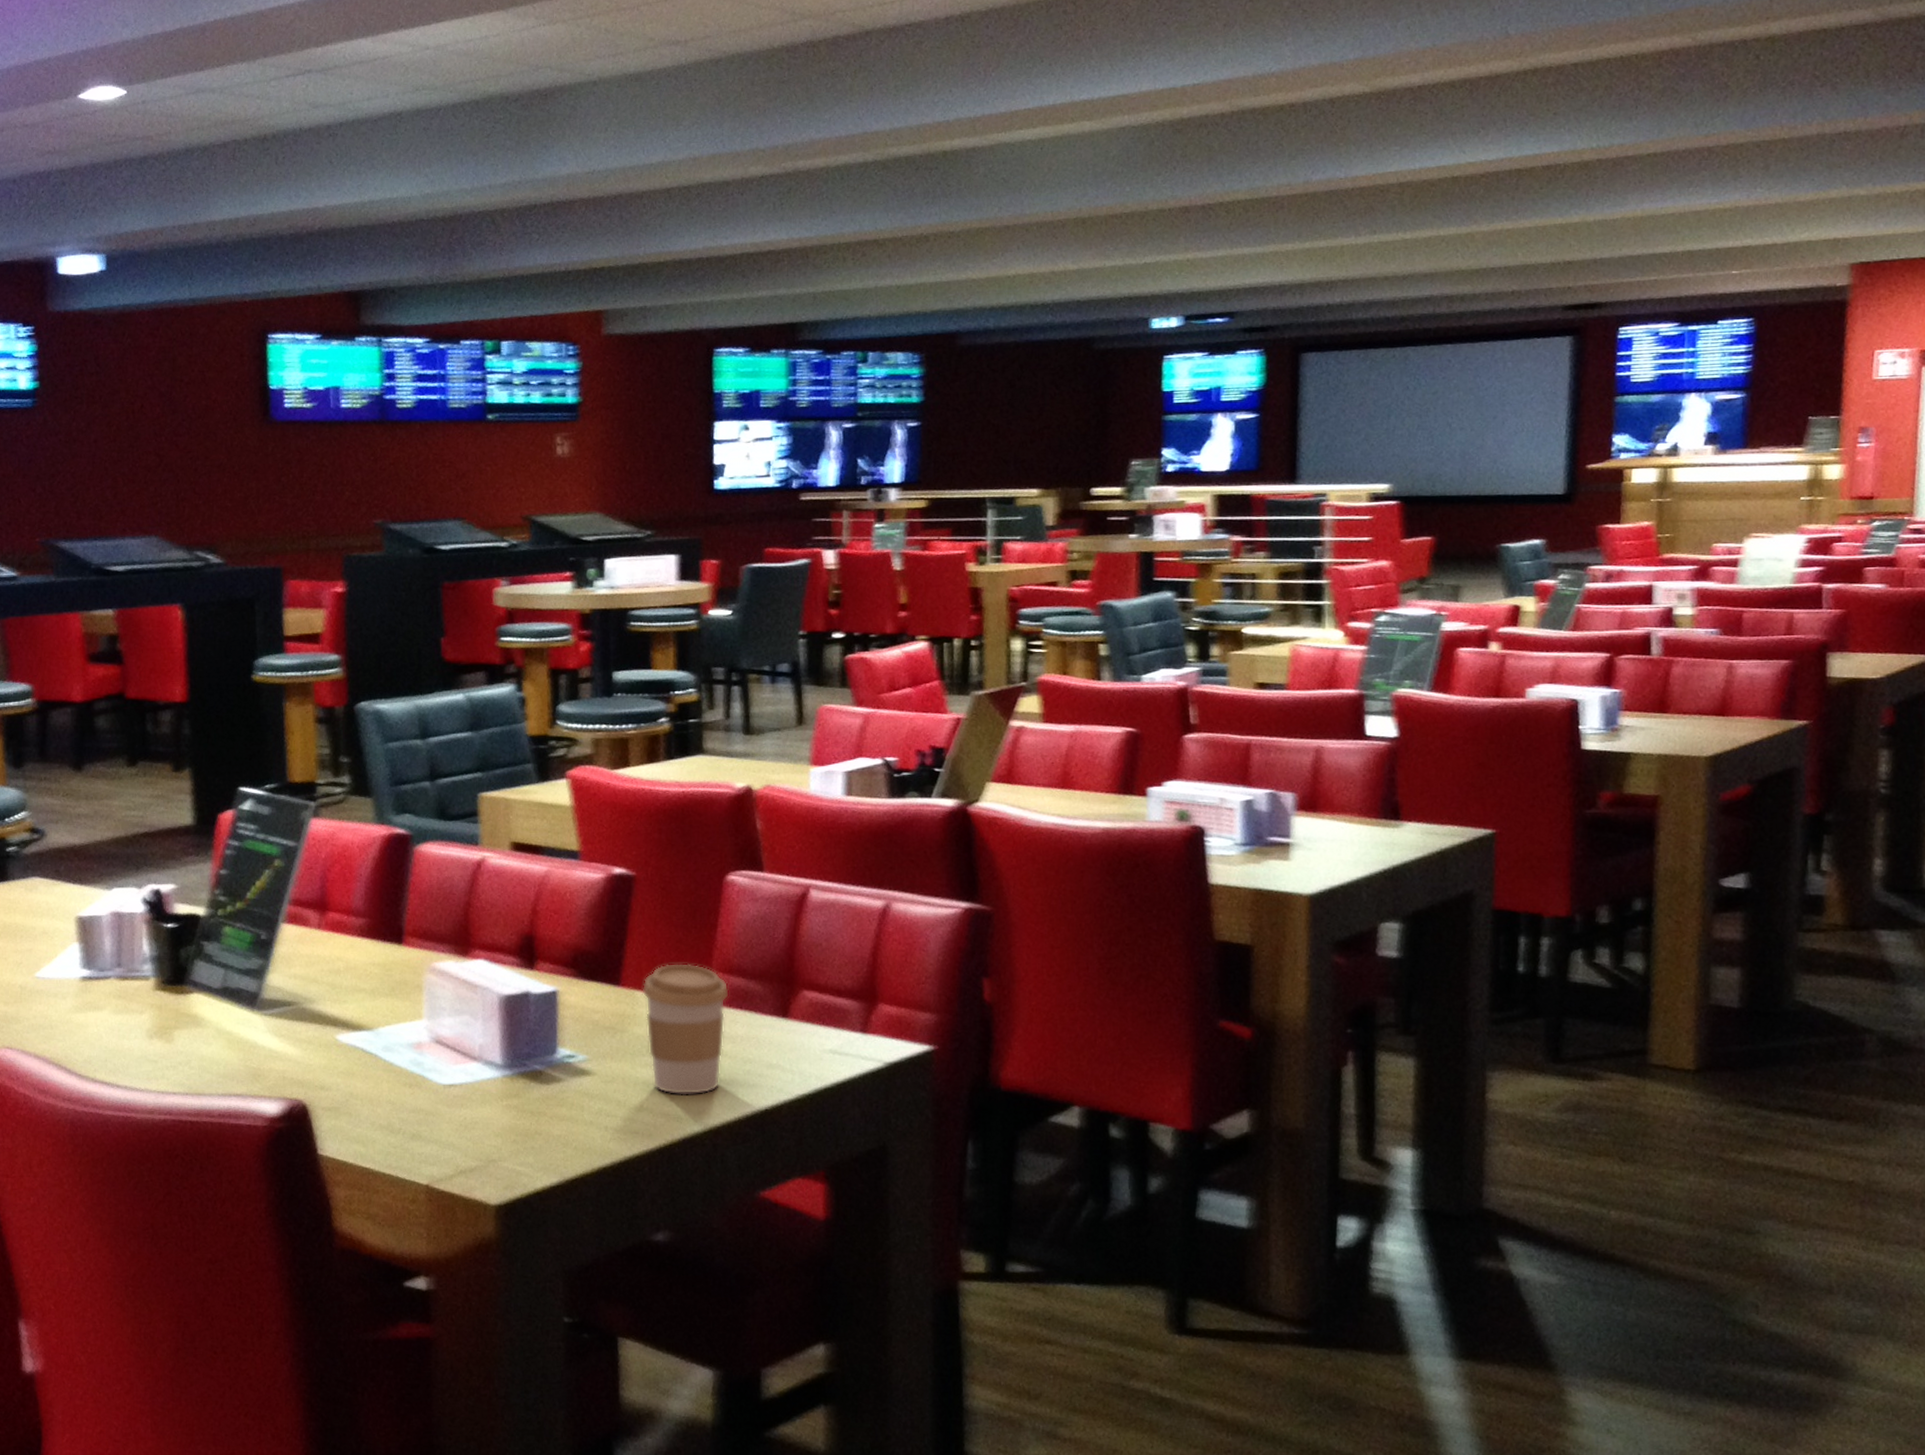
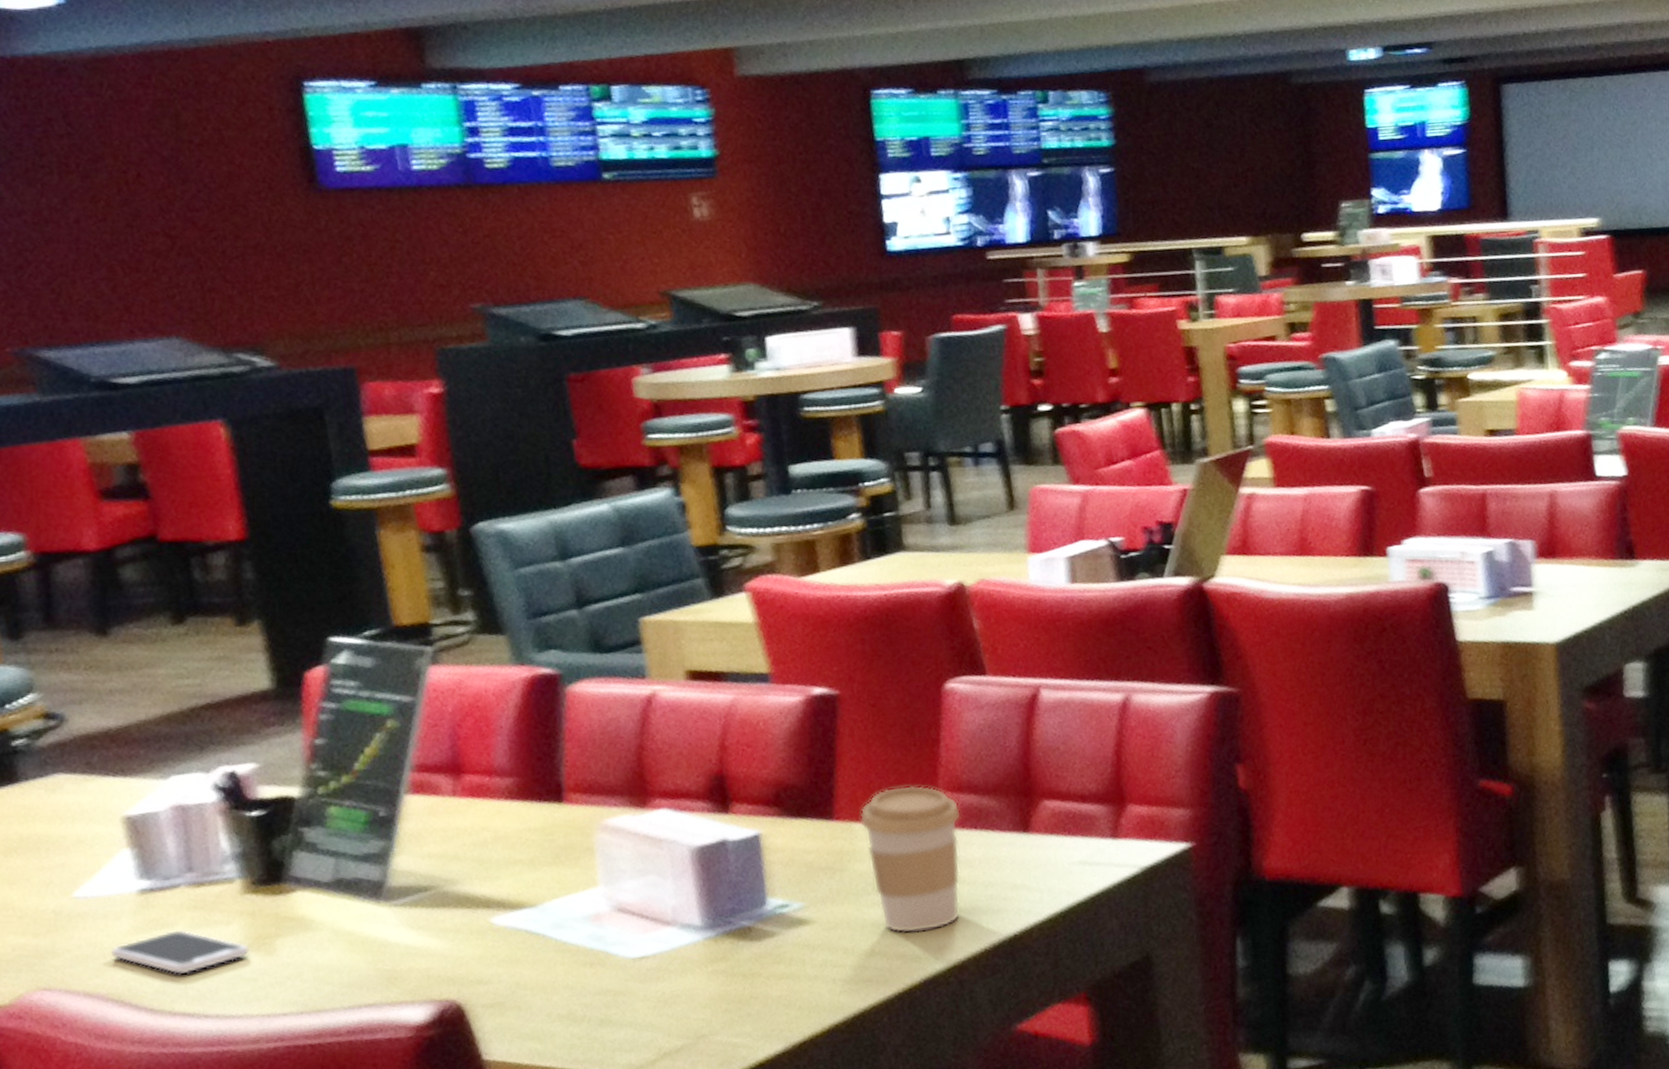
smartphone: none [56,1013,154,1050] -> present [110,929,250,975]

